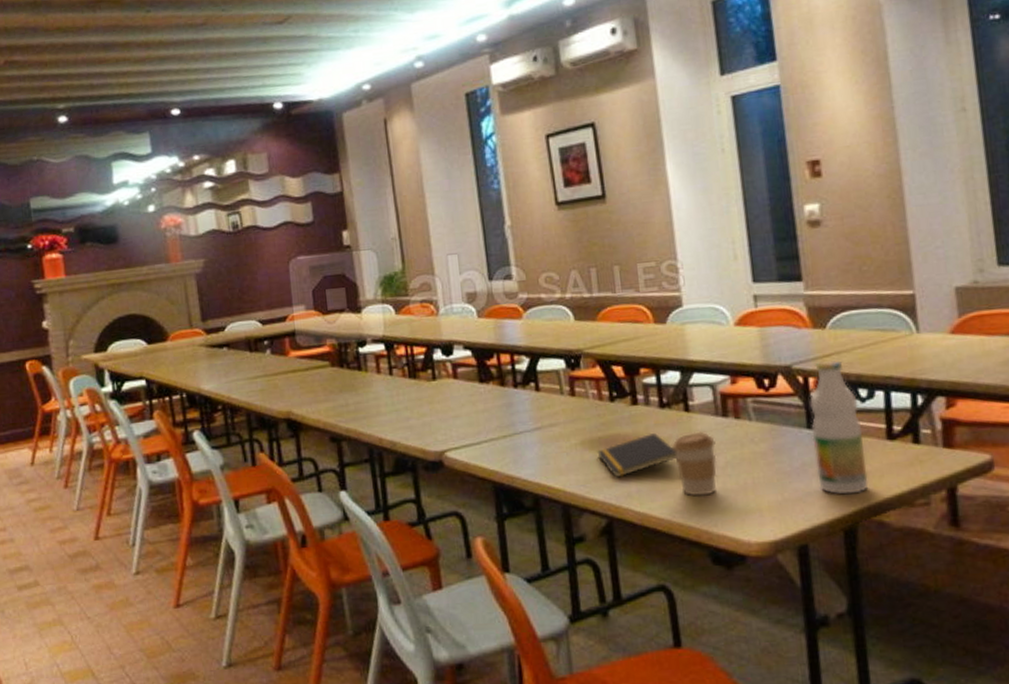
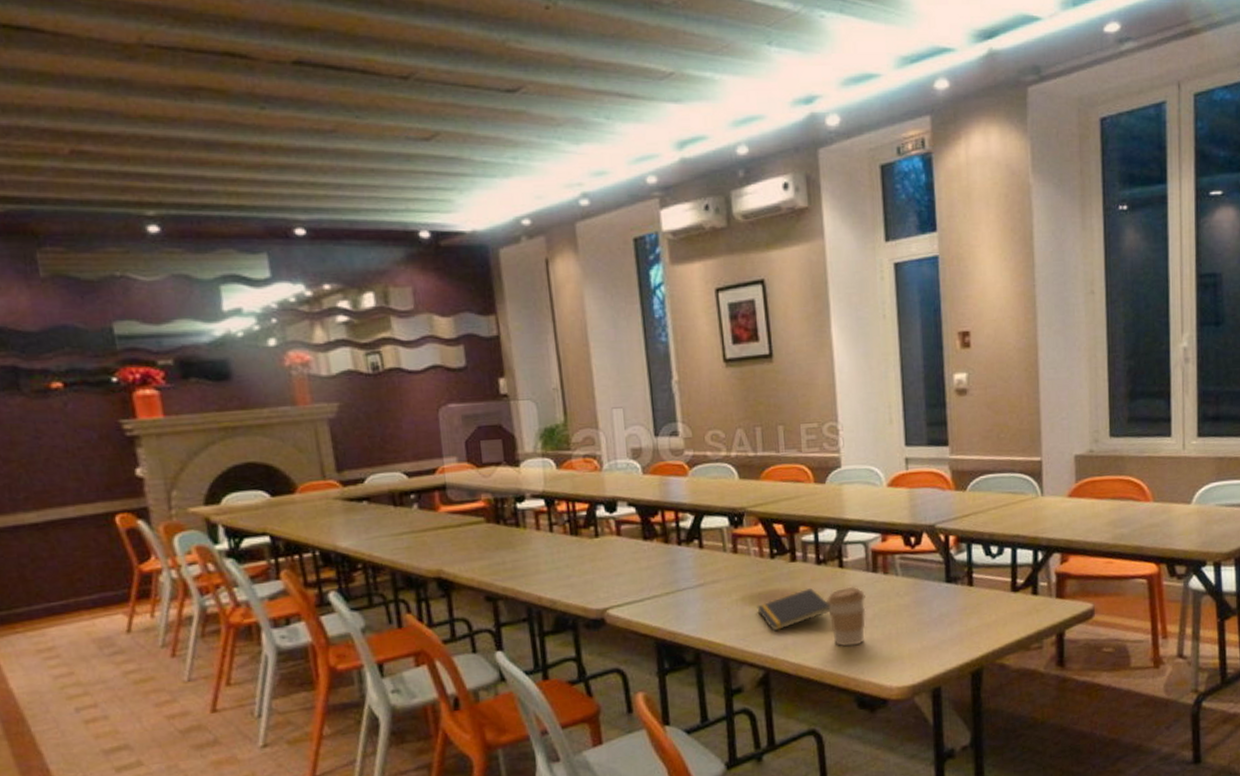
bottle: present [810,360,869,495] -> none [949,520,994,641]

